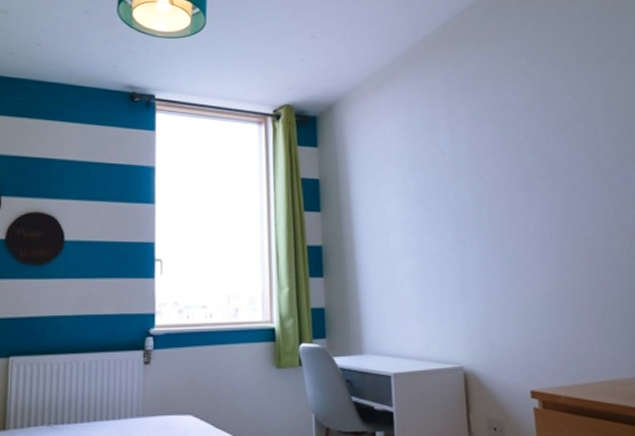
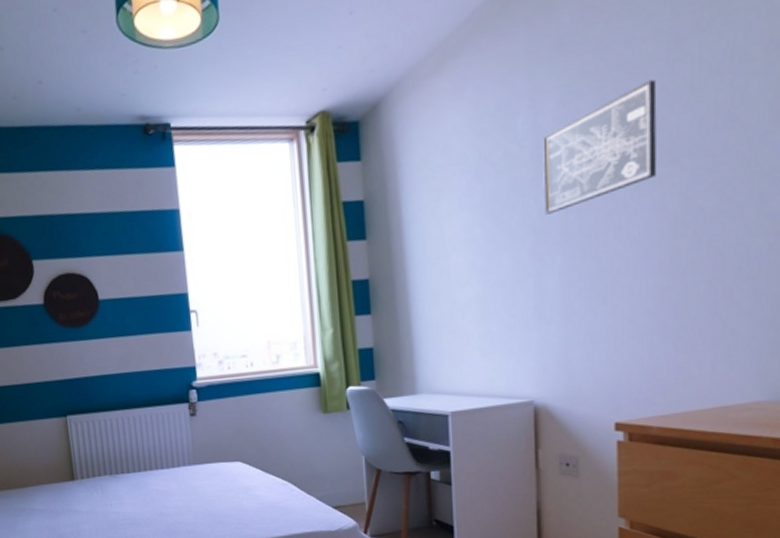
wall art: none [459,119,543,208] -> present [543,79,657,215]

